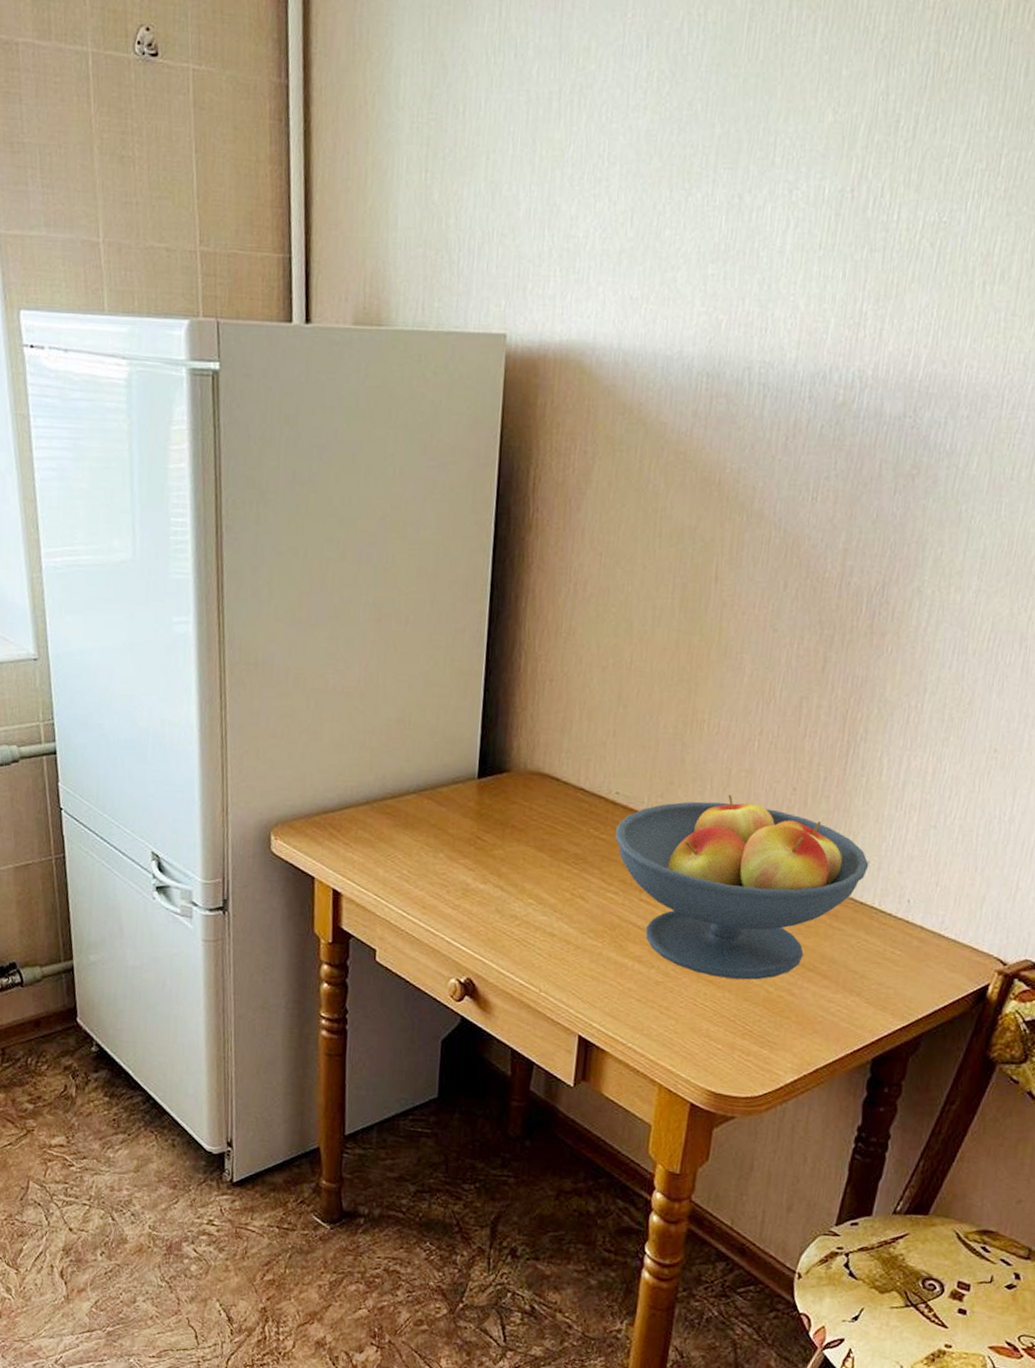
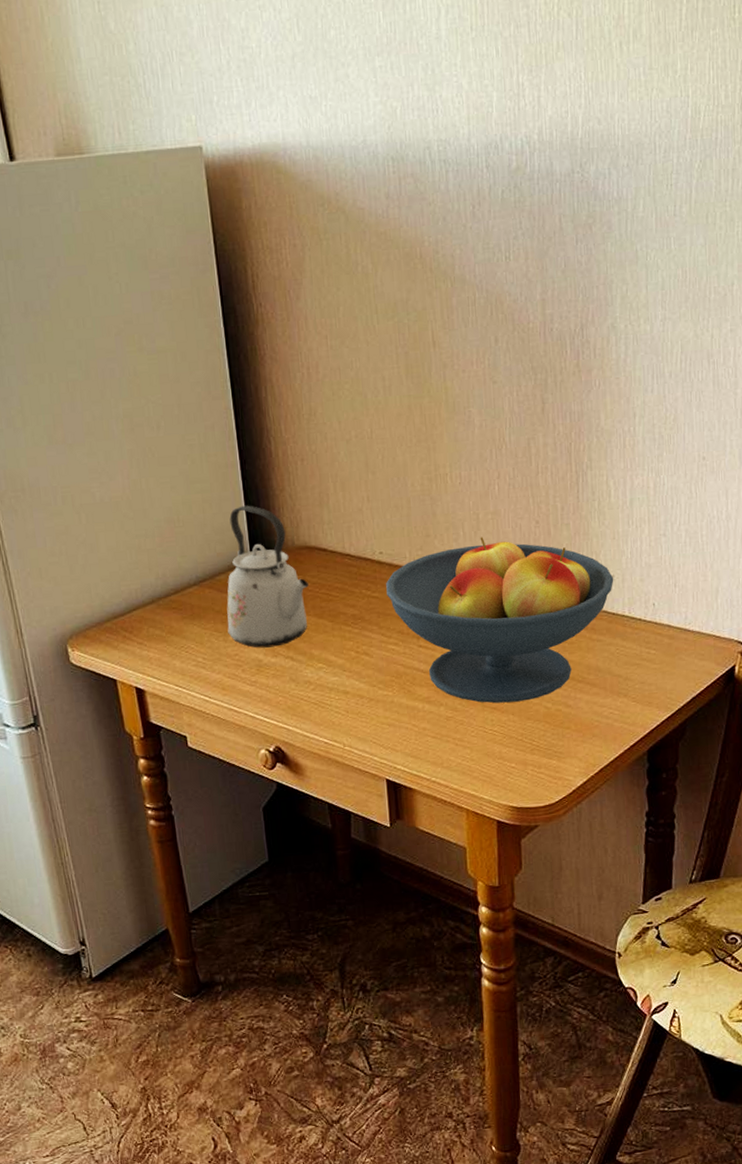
kettle: none [439,718,534,873] -> present [226,505,309,648]

